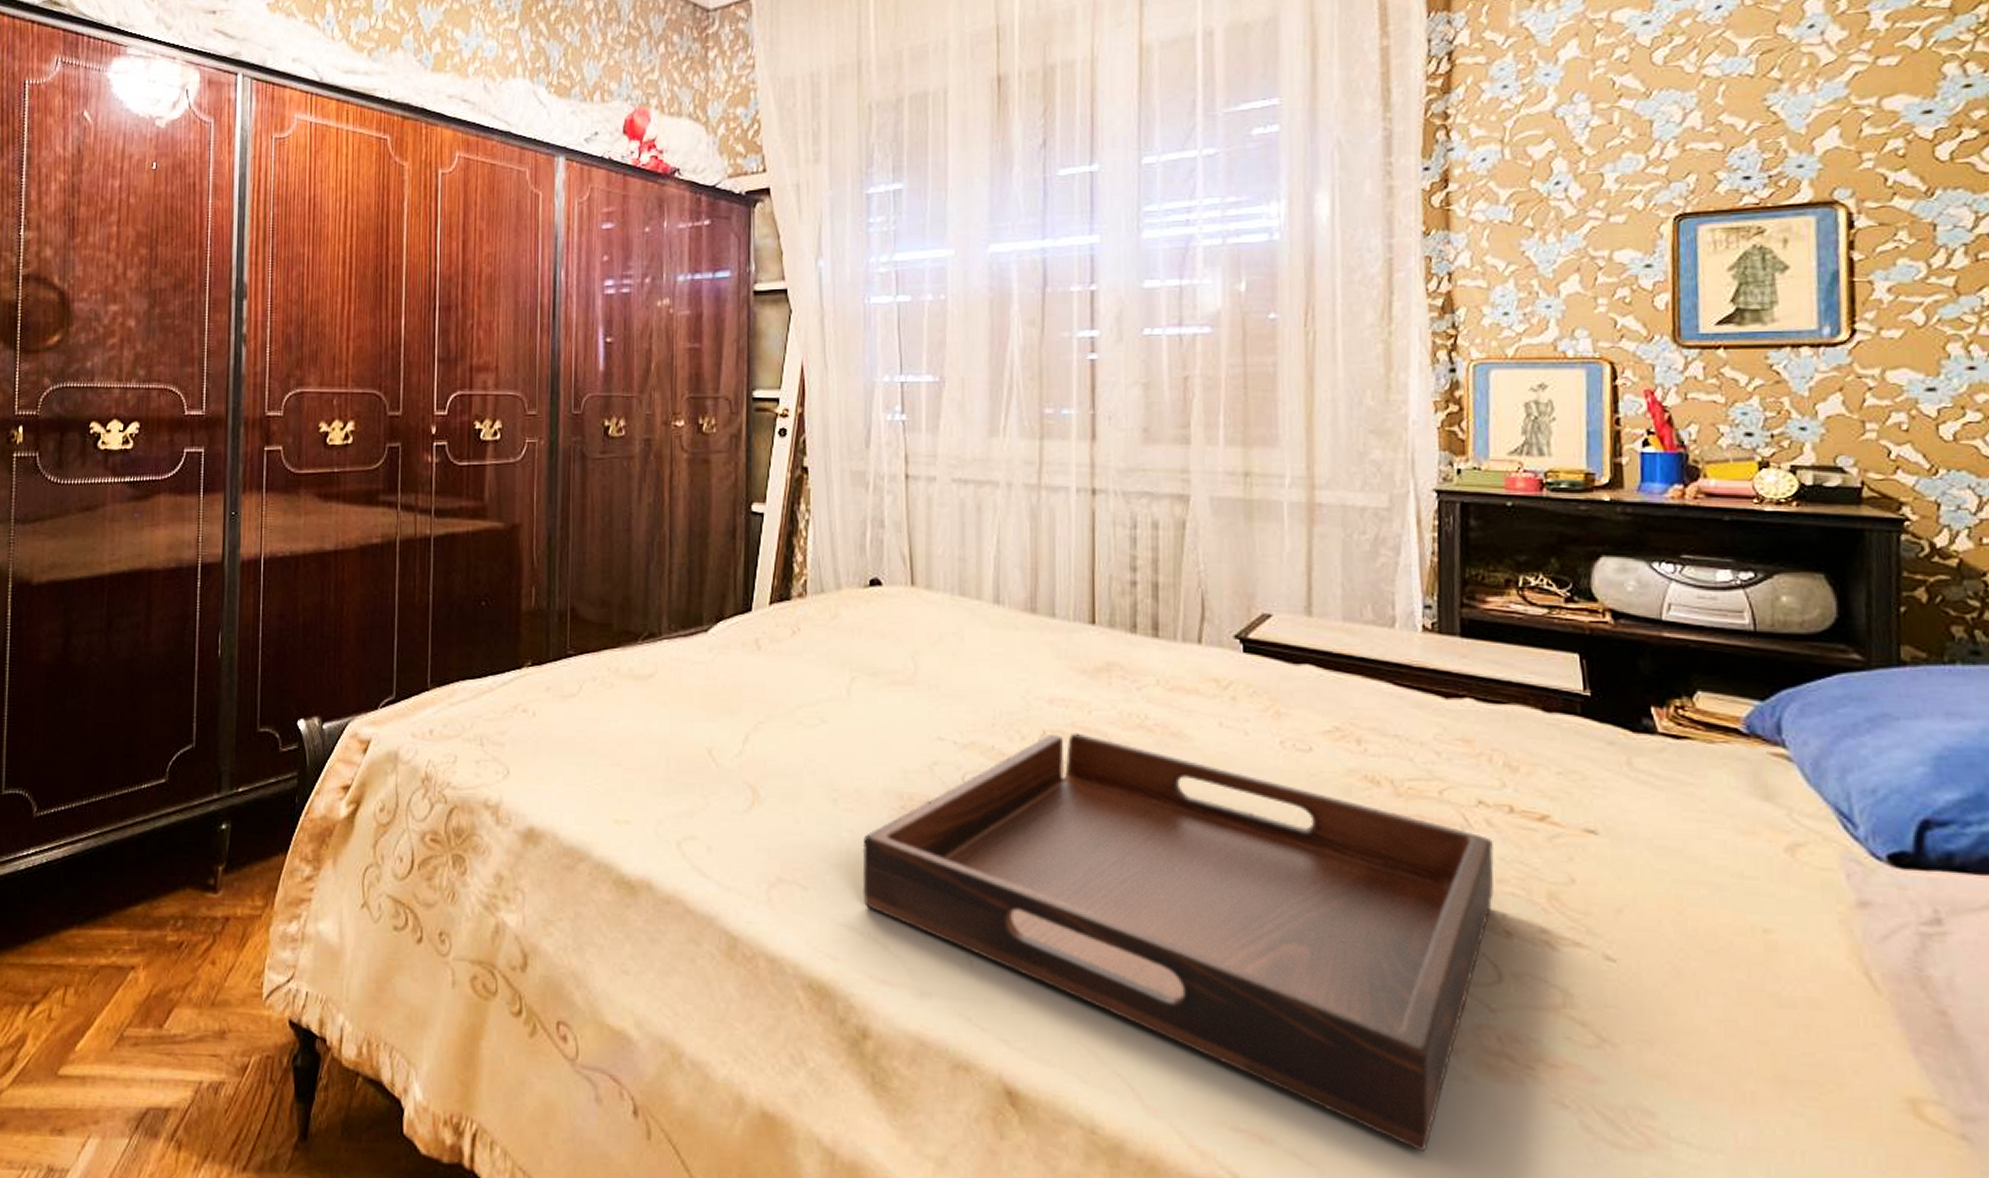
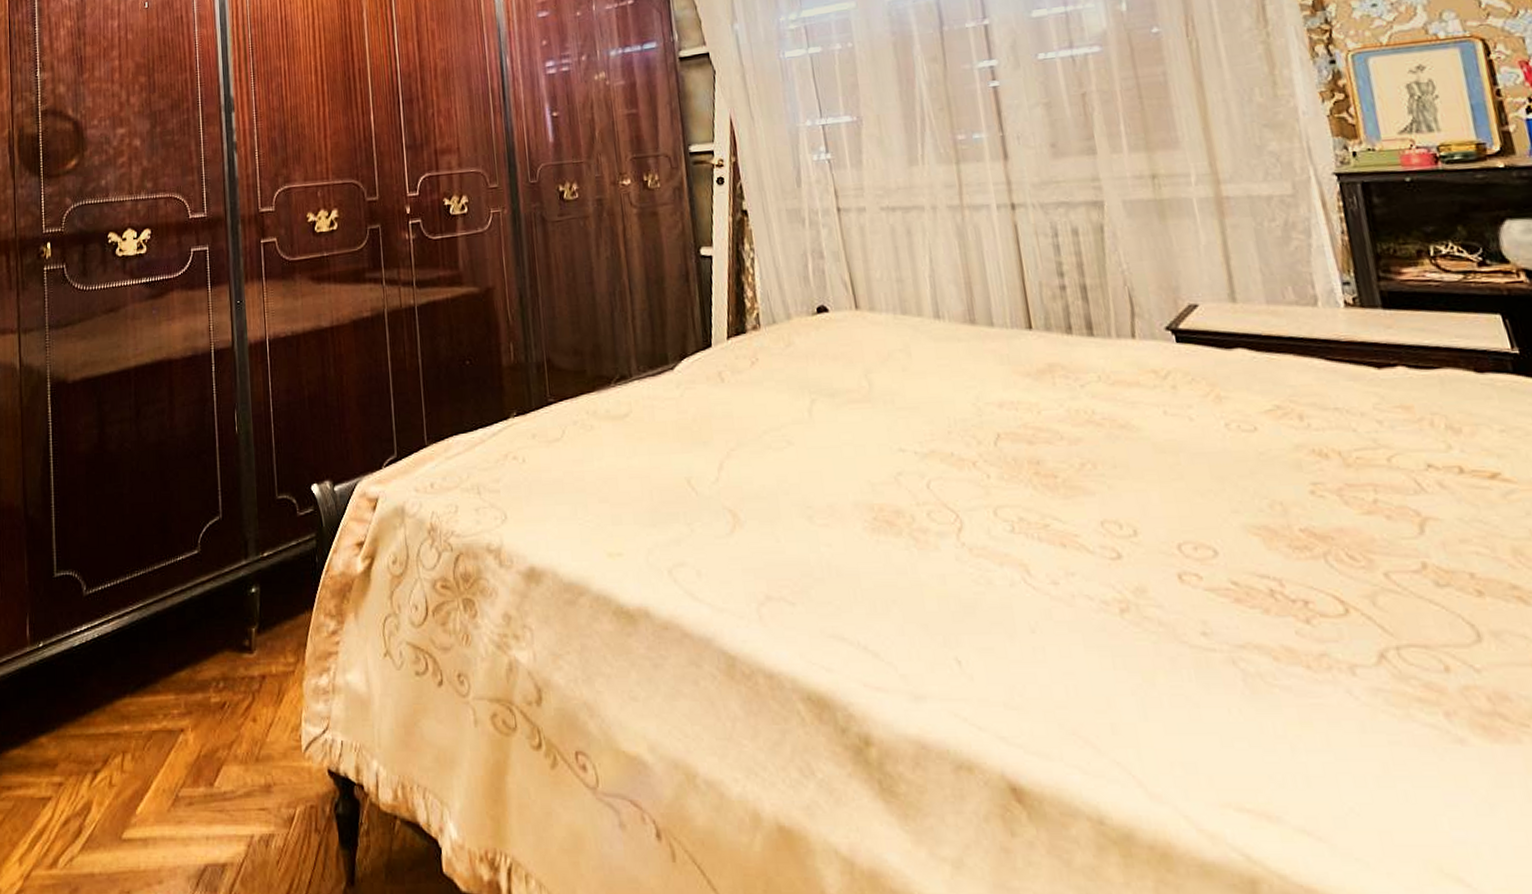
serving tray: present [862,733,1494,1151] -> none [841,433,1459,818]

